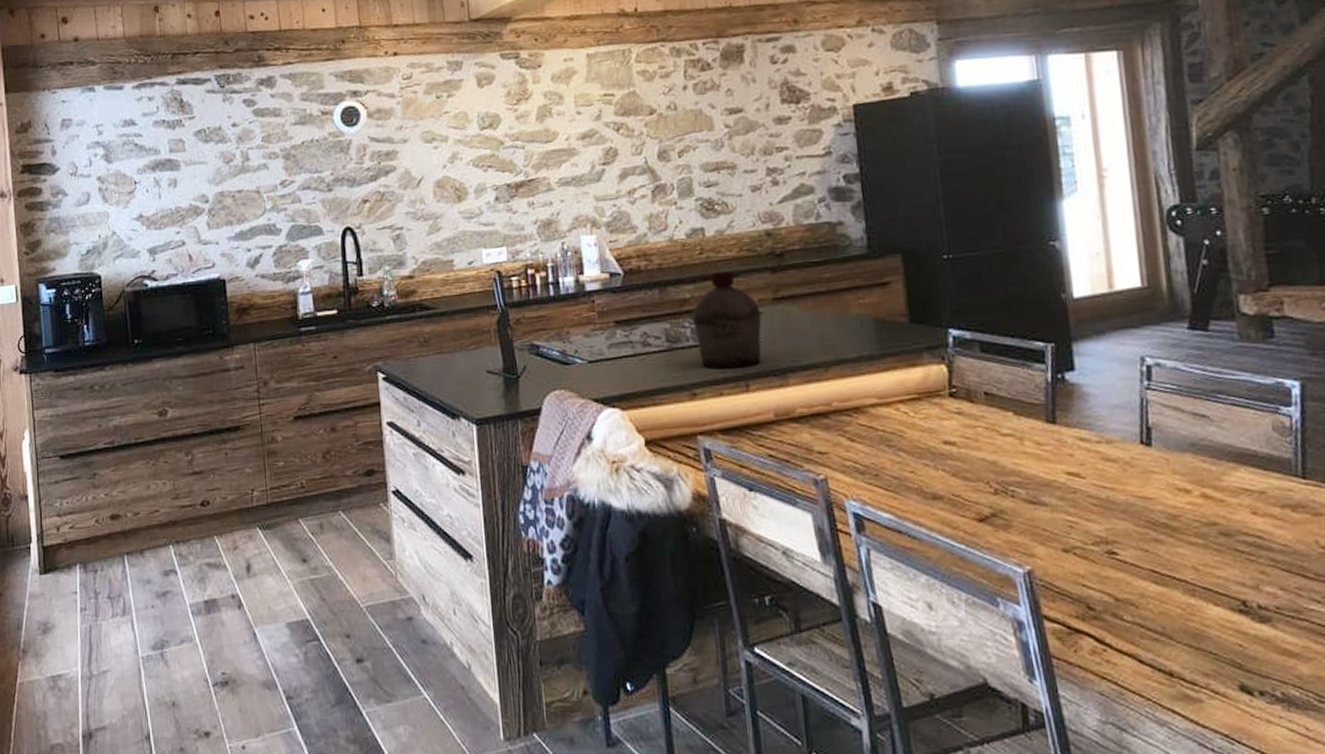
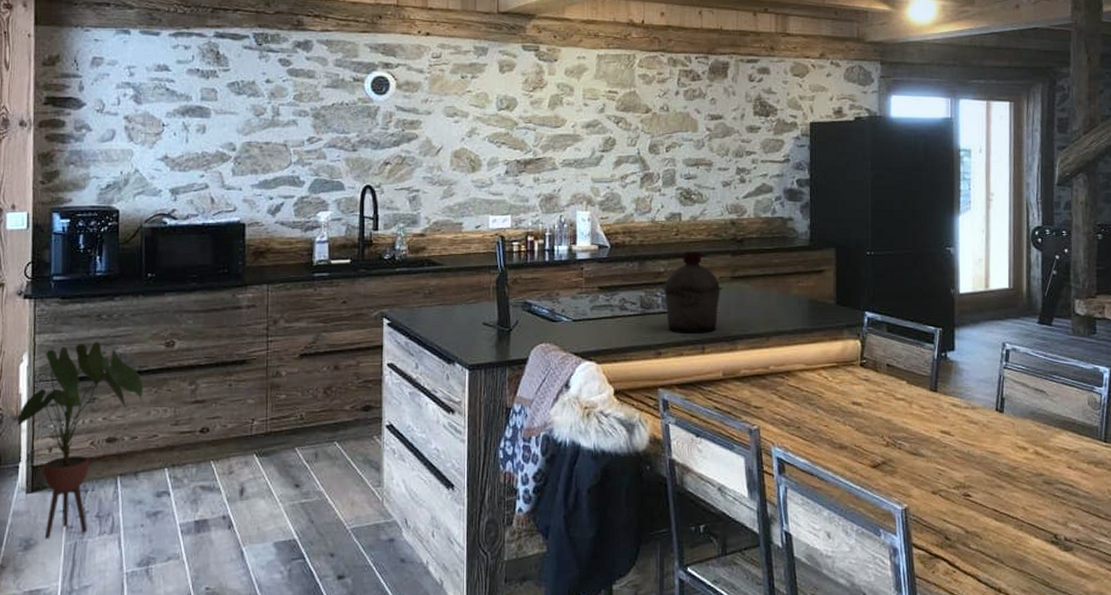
house plant: none [24,414,142,622] -> present [16,341,144,539]

